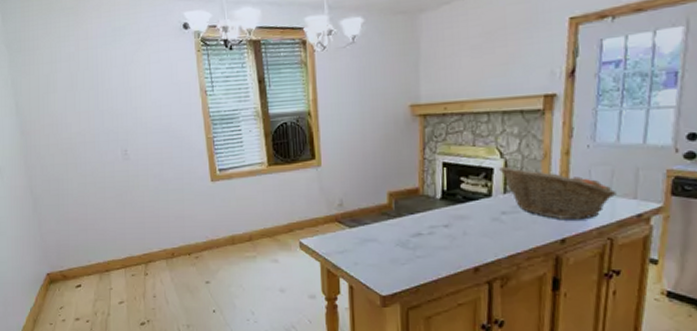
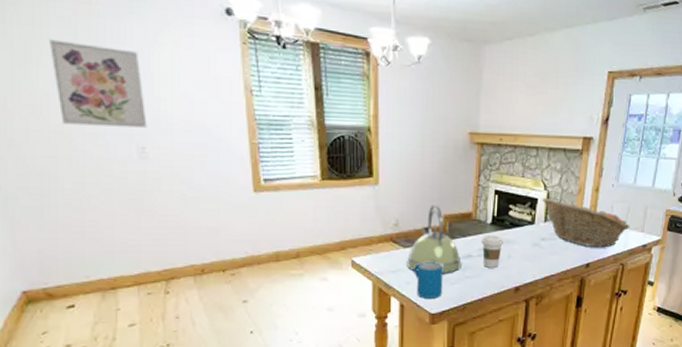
wall art: none [62,71,128,137] -> present [50,39,147,128]
kettle: none [353,182,411,253] -> present [407,205,462,273]
mug: none [361,242,393,280] -> present [414,262,444,298]
coffee cup: none [431,210,458,246] -> present [481,235,504,268]

